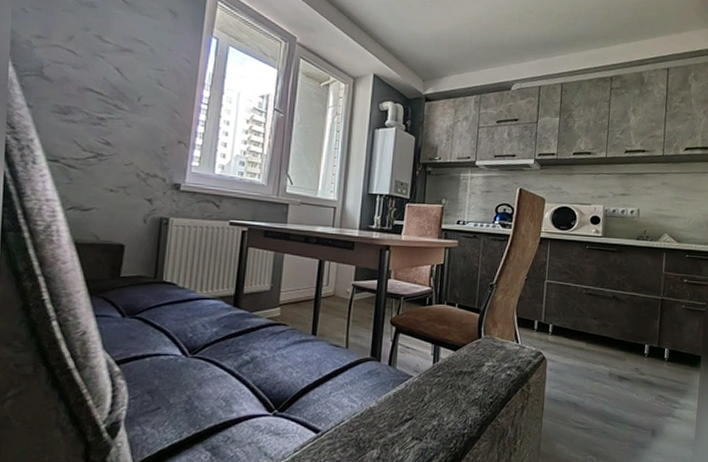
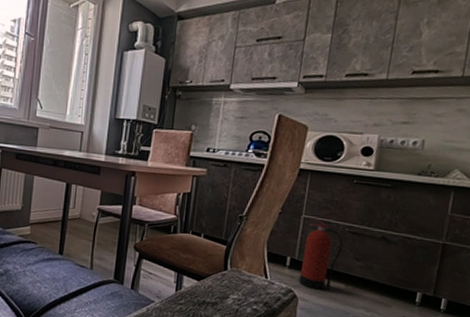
fire extinguisher: none [546,282,581,350] -> present [298,218,343,290]

